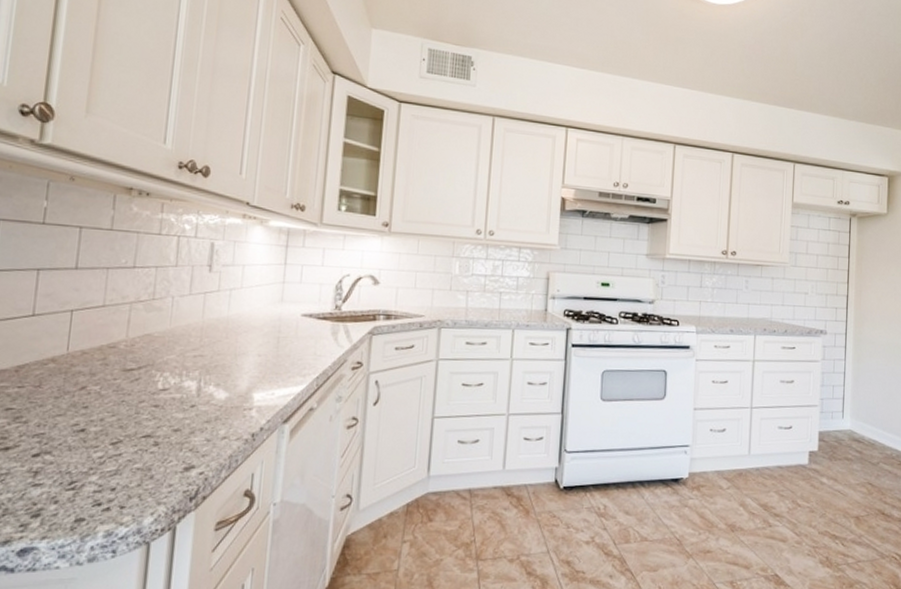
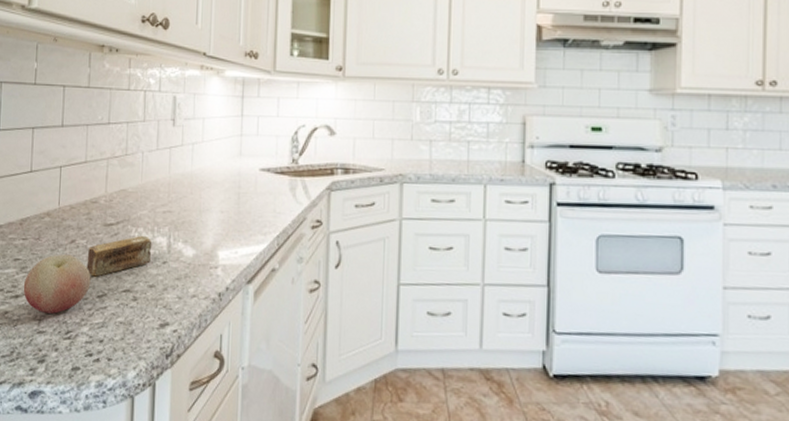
fruit: none [15,401,104,465] -> present [23,254,91,314]
soap bar: none [99,379,180,424] -> present [86,235,152,277]

